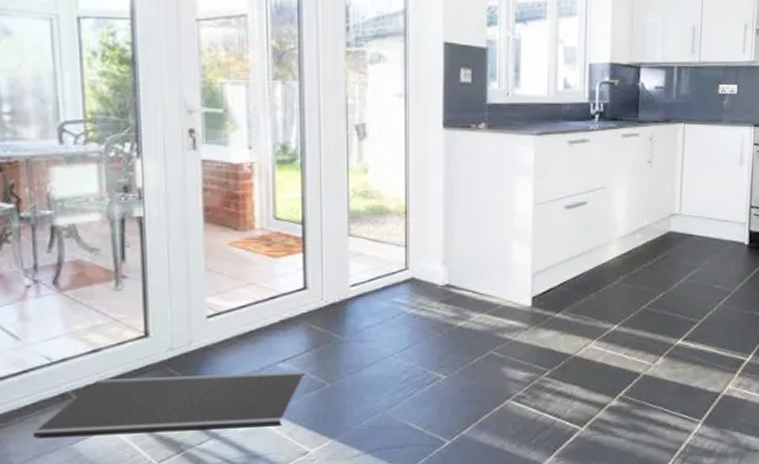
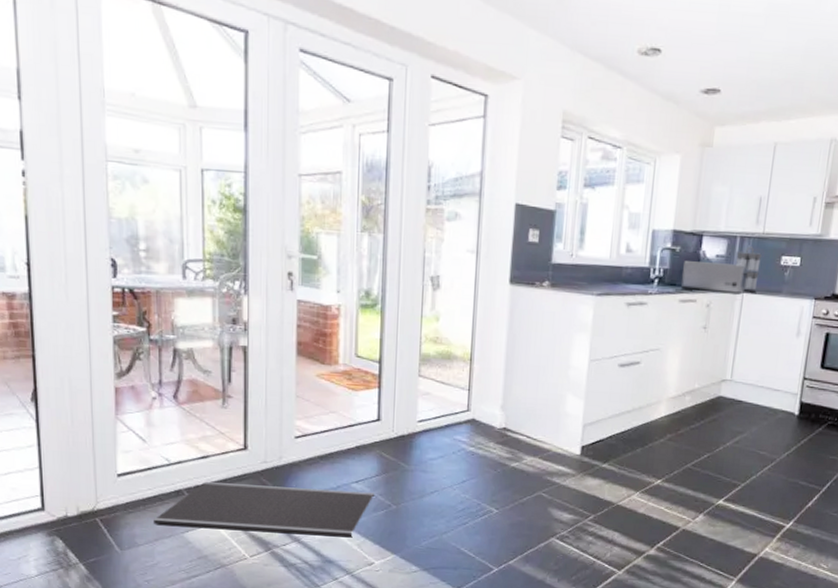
toaster: none [622,94,688,127] -> present [680,261,748,296]
spice rack: none [675,76,699,123] -> present [736,246,762,293]

